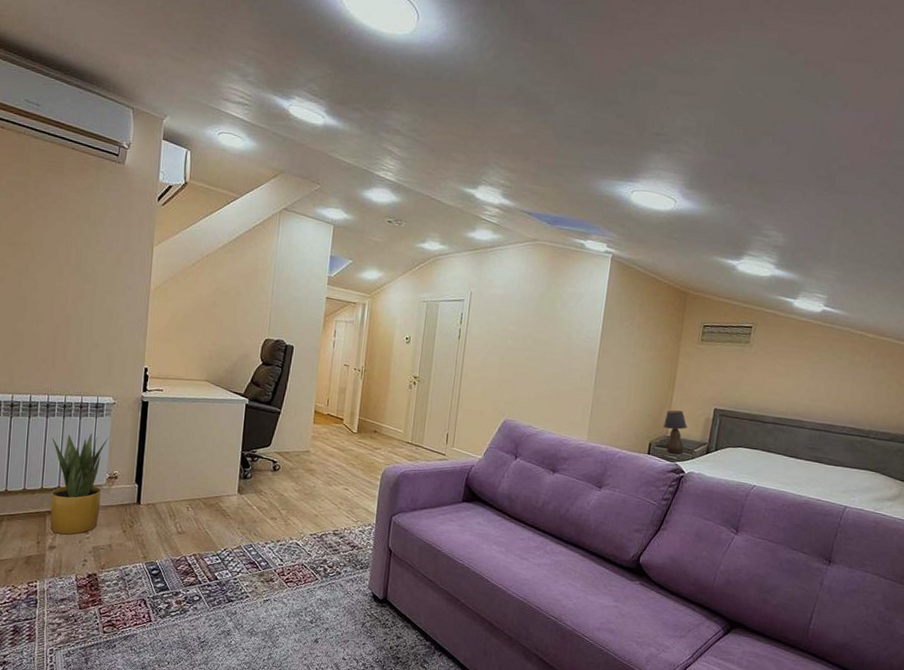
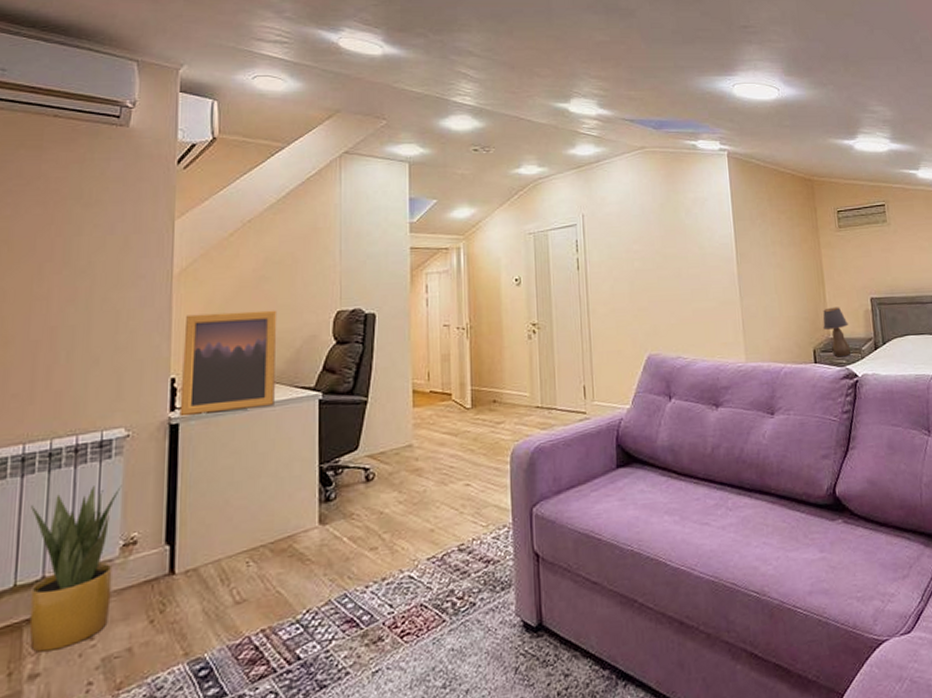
picture frame: none [149,322,222,402] -> present [179,310,277,417]

